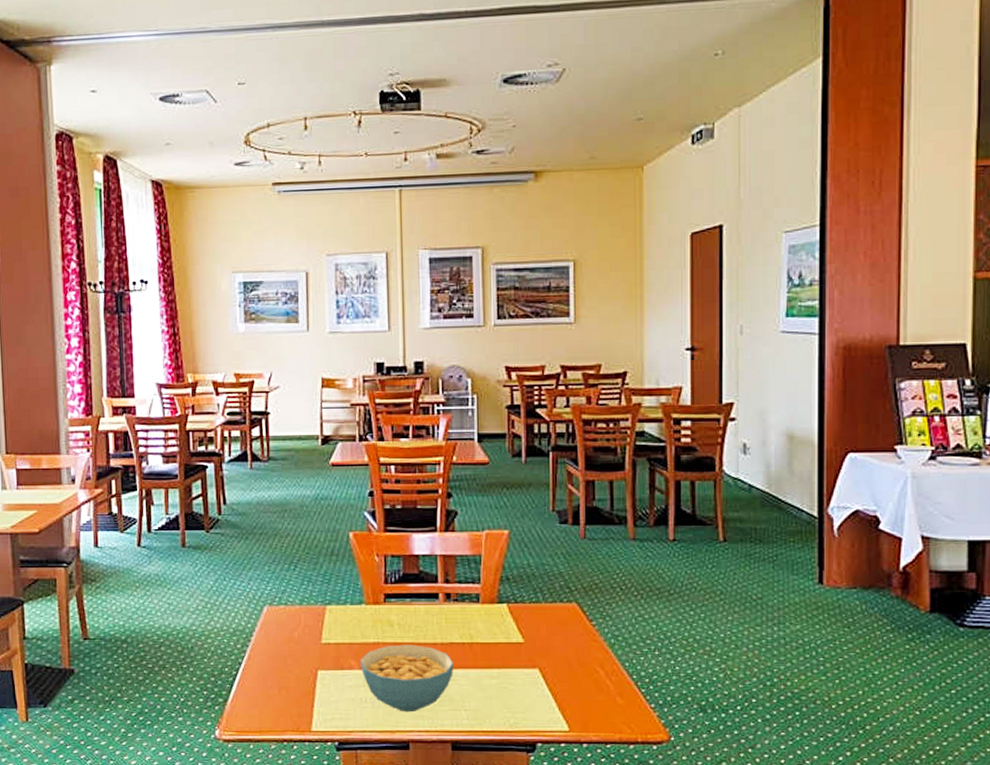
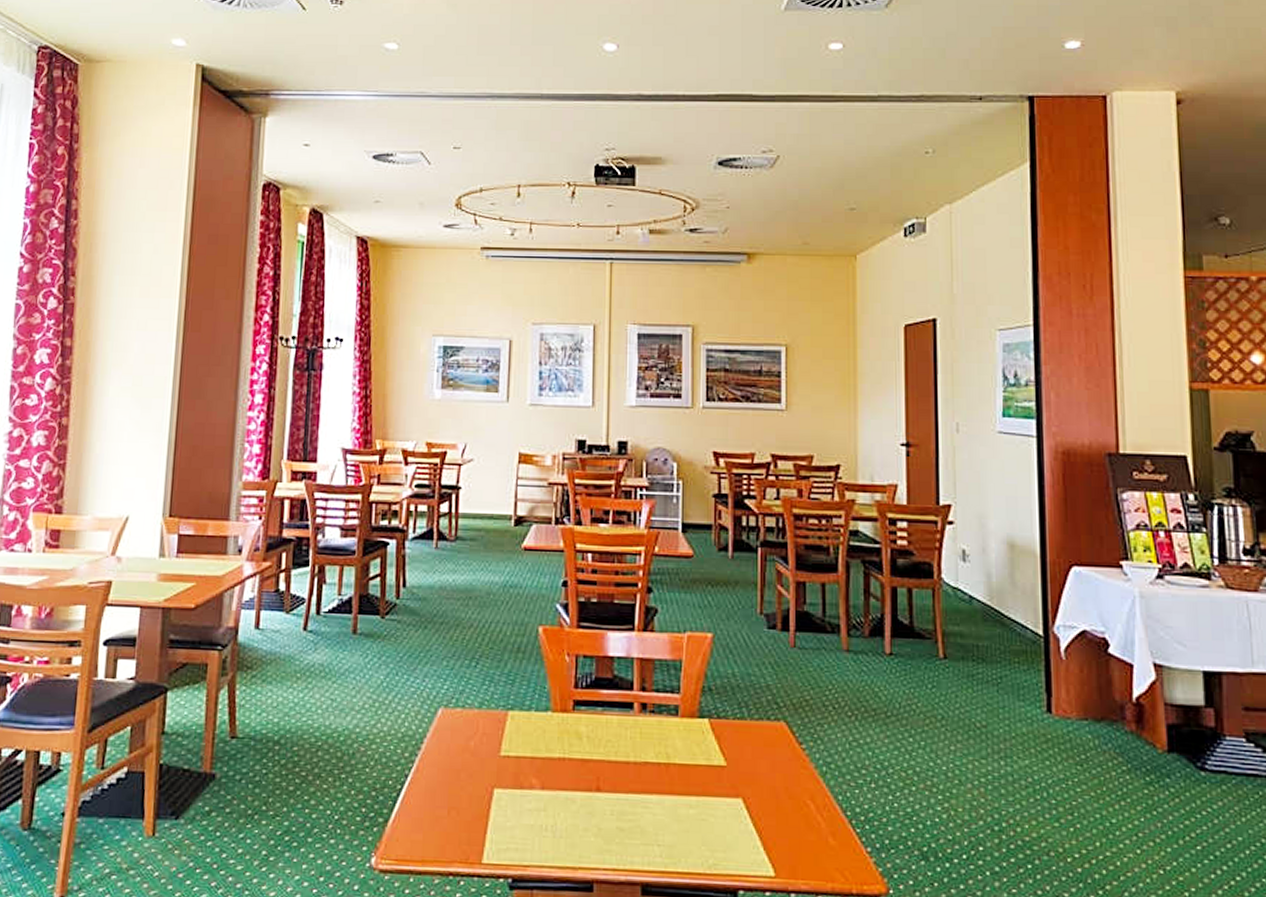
cereal bowl: present [360,645,455,713] -> none [543,761,649,846]

